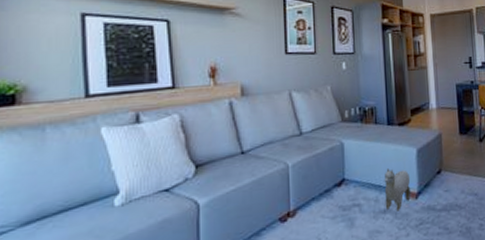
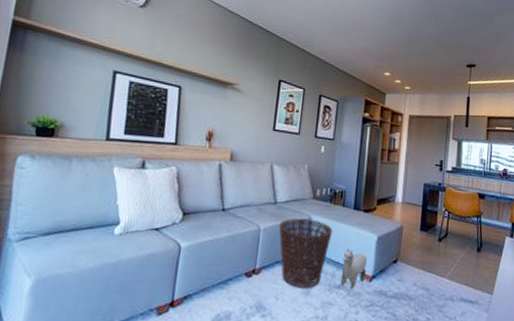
basket: none [308,144,369,223] -> present [278,218,333,289]

